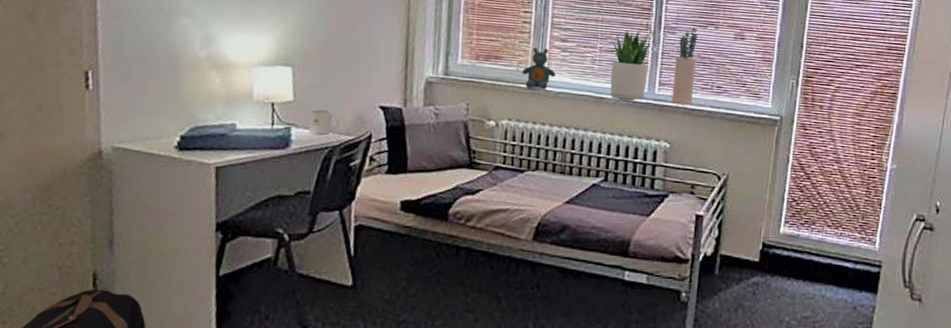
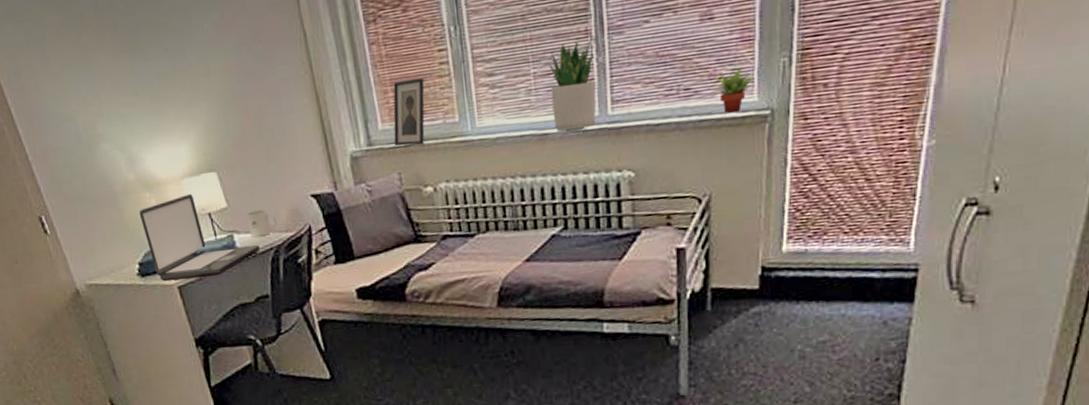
laptop: none [196,81,316,163] -> present [139,194,261,282]
picture frame: none [468,27,507,84] -> present [393,77,425,147]
stuffed animal: present [522,47,556,90] -> none [450,89,488,142]
vase: present [671,26,698,106] -> none [627,17,656,124]
succulent plant: none [738,80,771,113] -> present [712,68,756,113]

